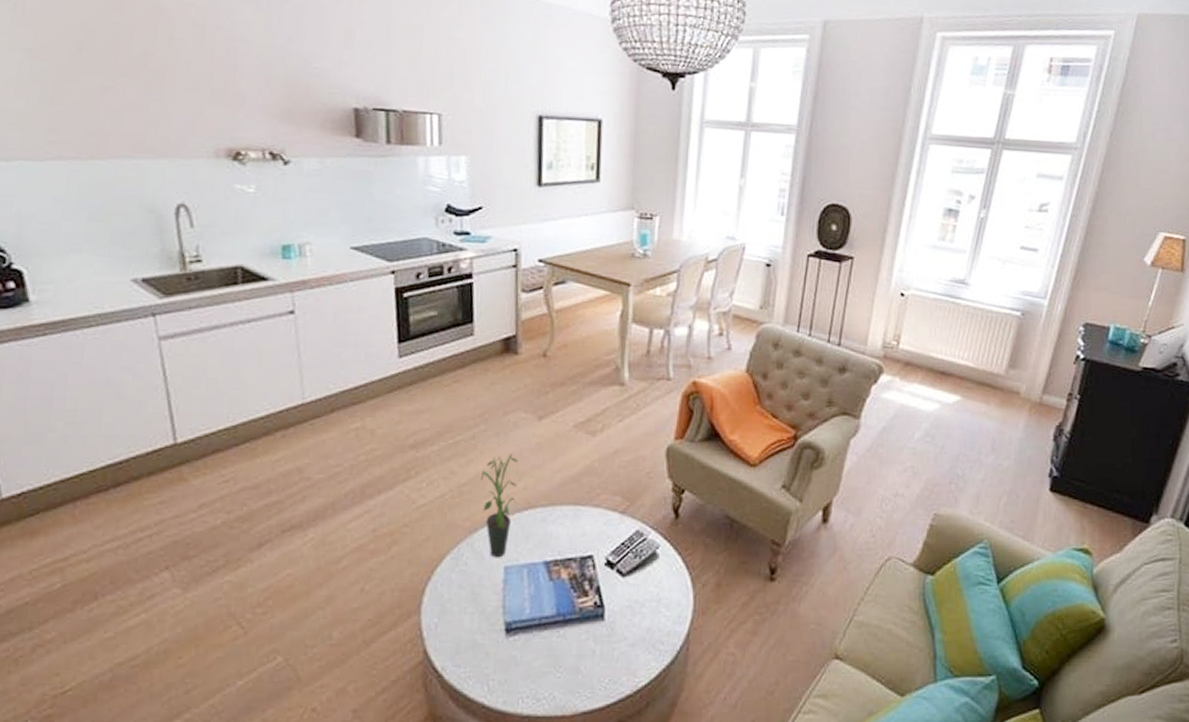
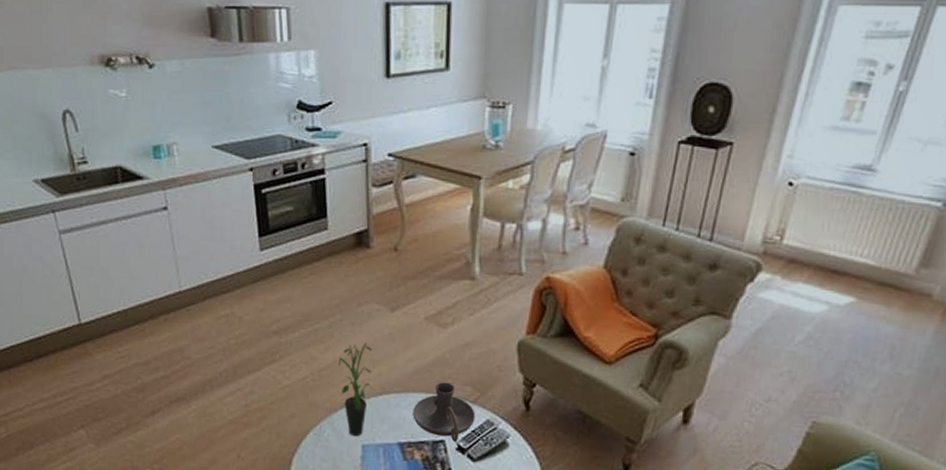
candle holder: none [560,493,625,558] -> present [413,382,475,443]

